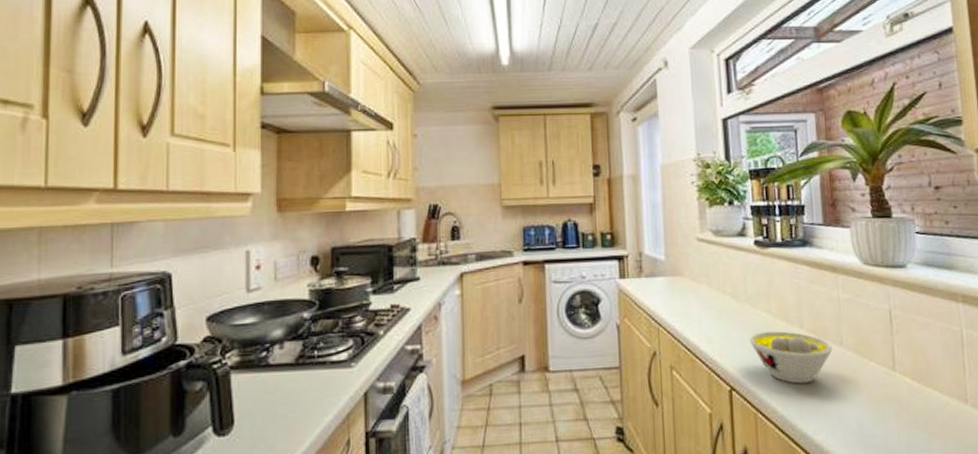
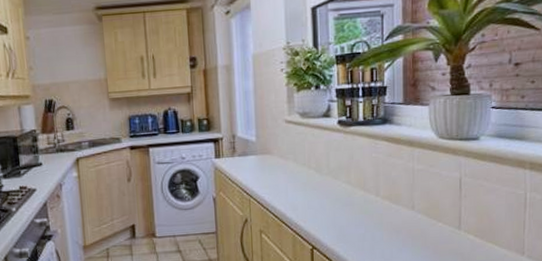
bowl: present [749,331,833,384] -> none [330,199,405,242]

